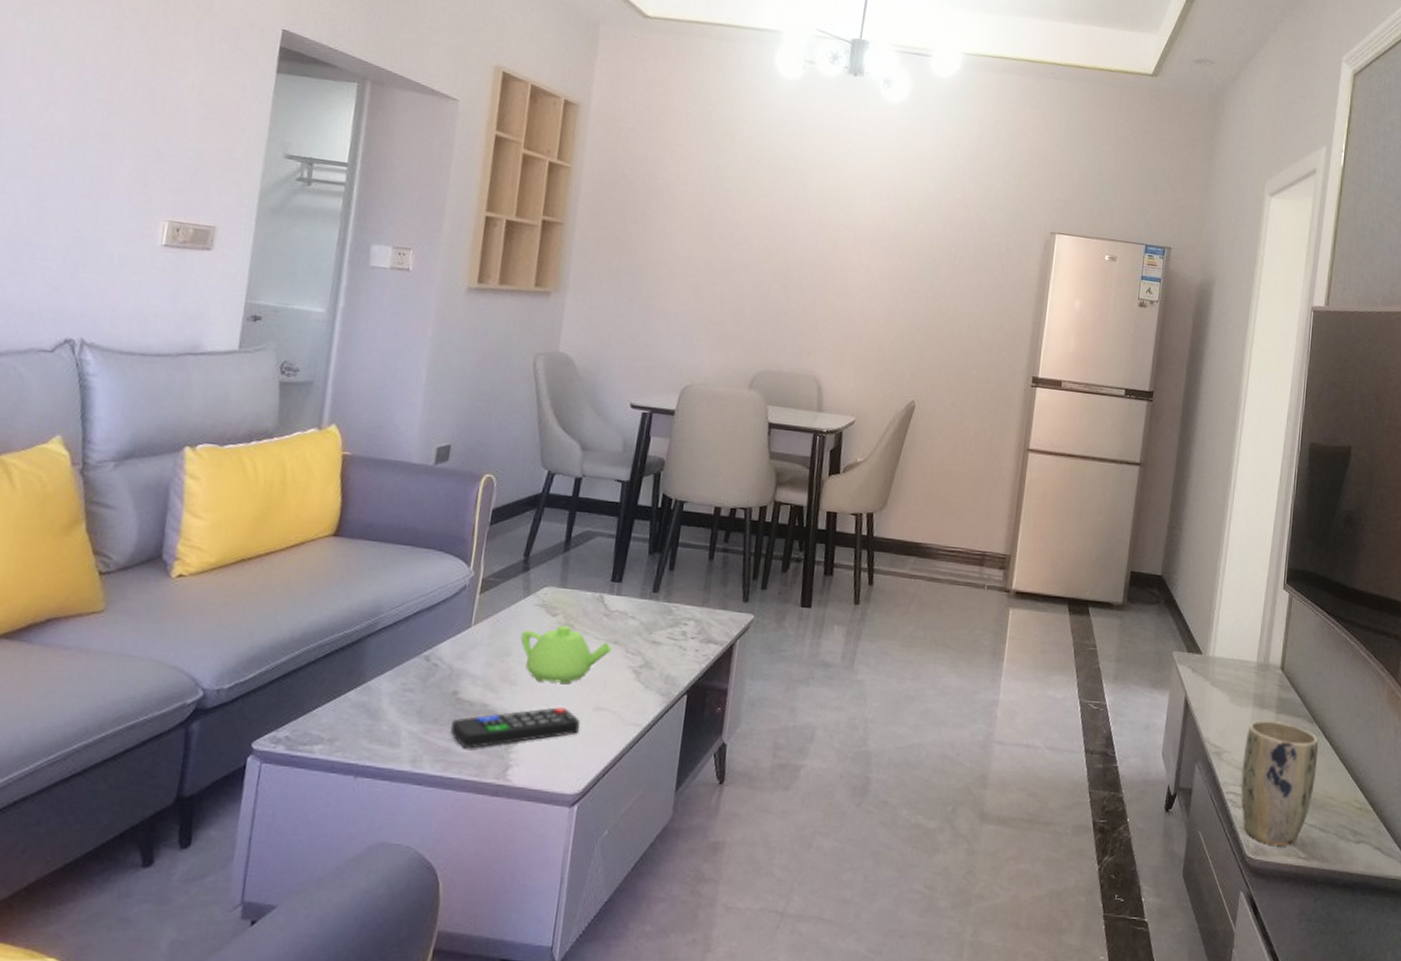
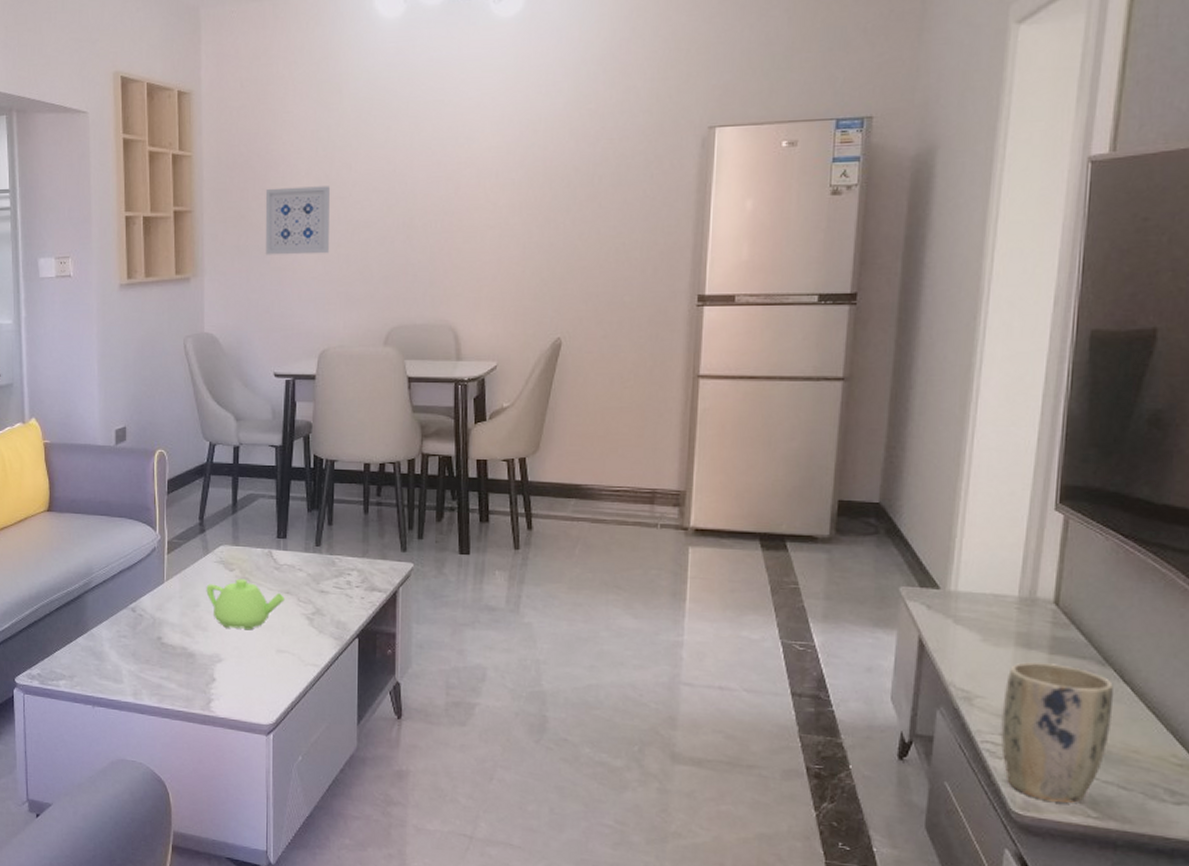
remote control: present [450,707,580,749] -> none [161,650,265,685]
wall art: none [638,215,712,290] -> present [265,186,330,255]

